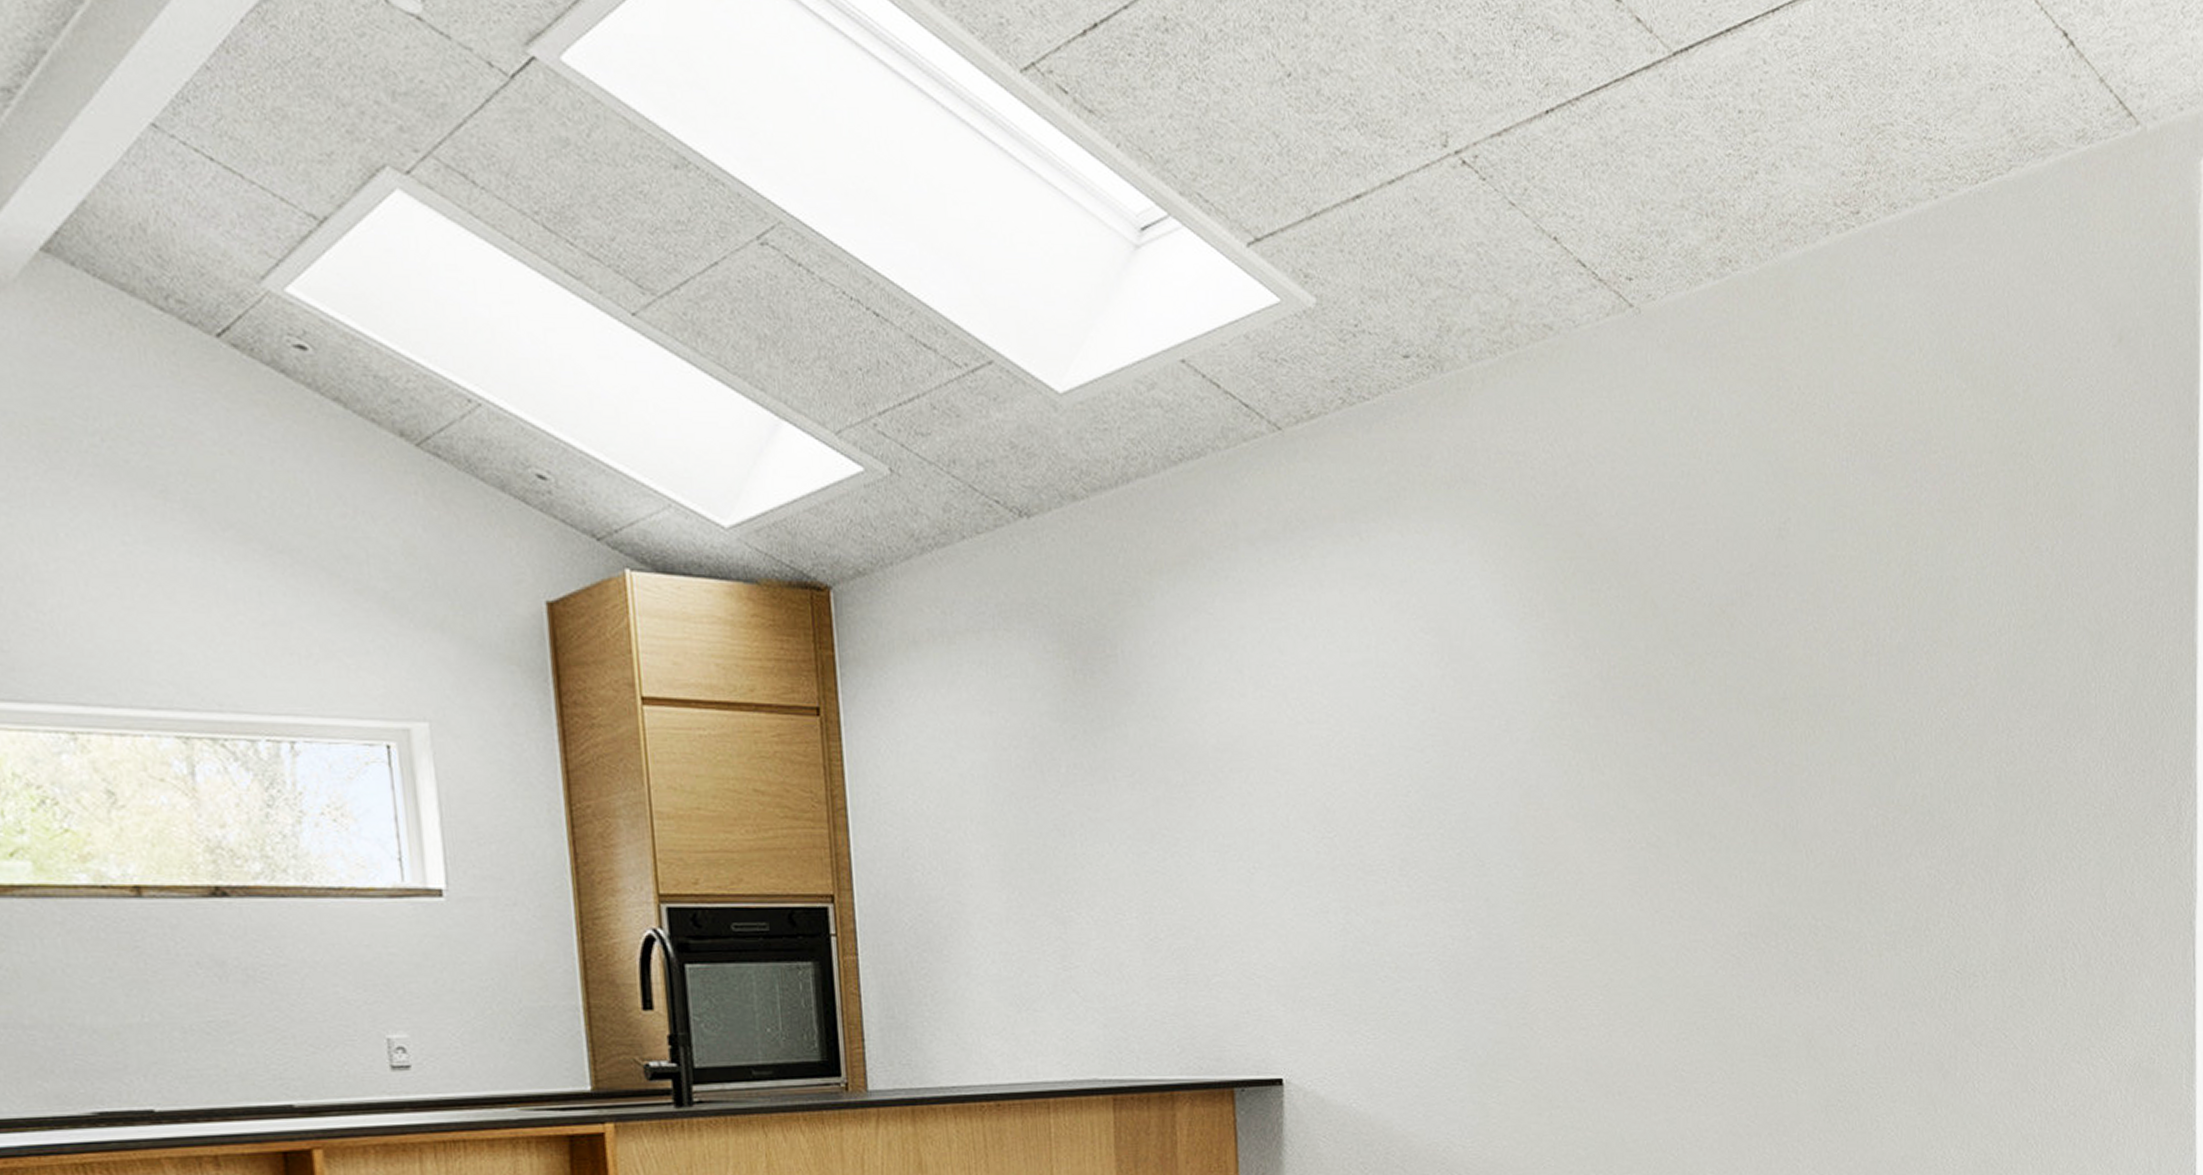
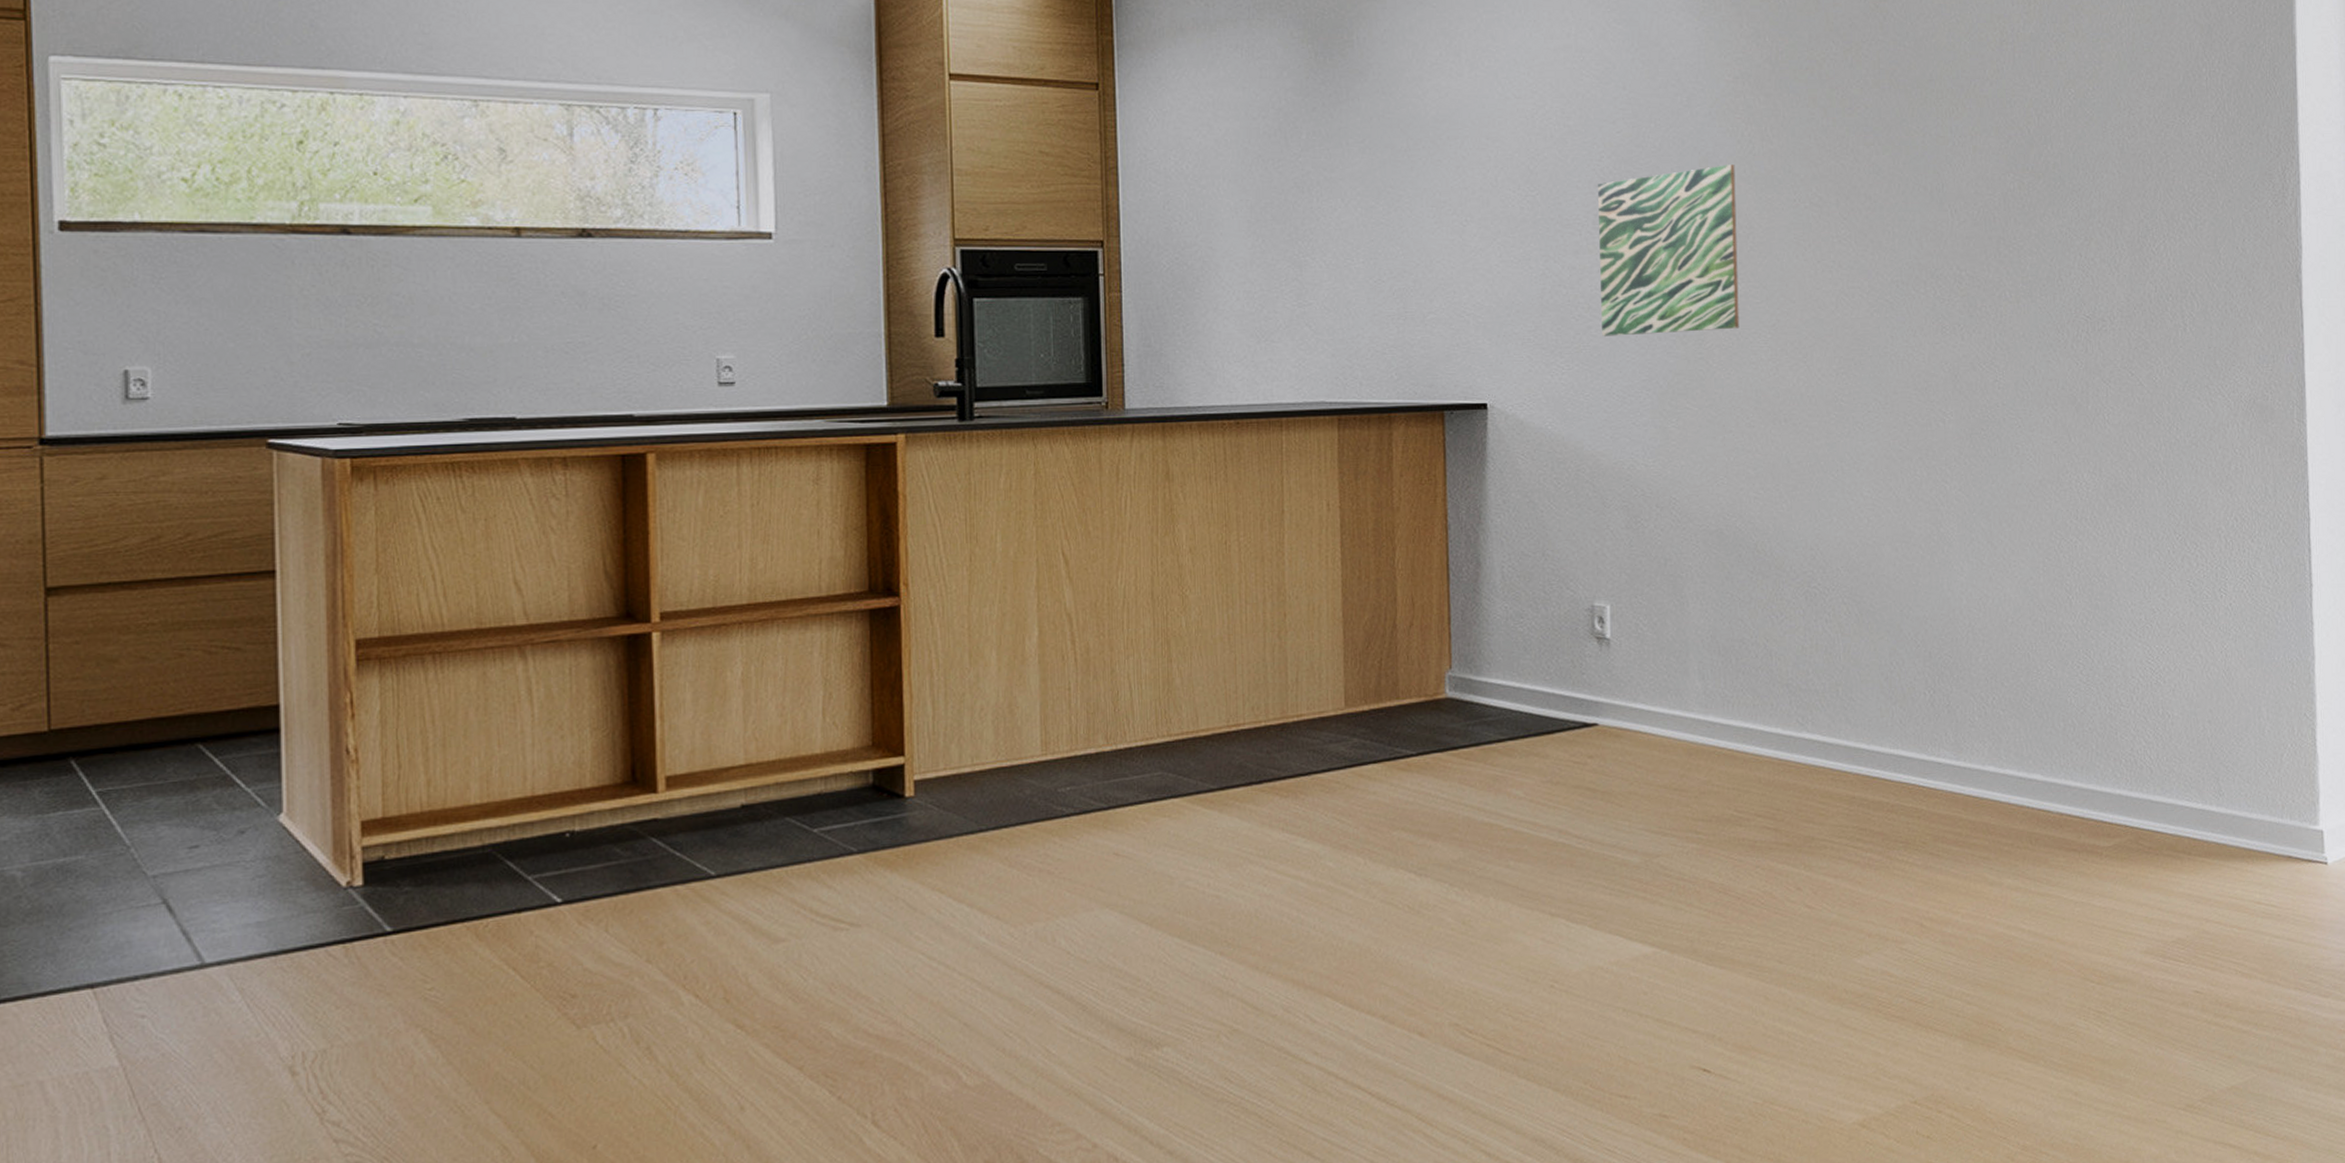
wall art: none [1405,799,1568,1000] -> present [1598,165,1740,336]

